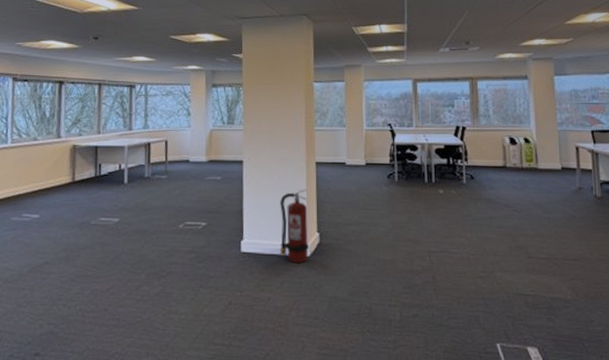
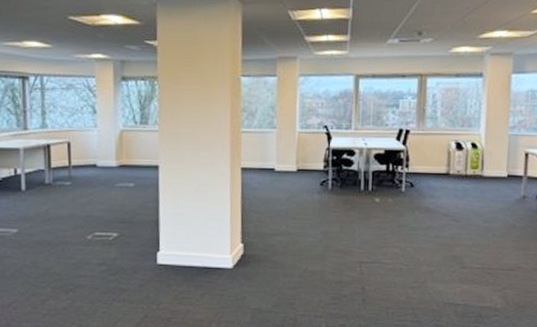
fire extinguisher: present [280,189,310,264] -> none [200,197,233,276]

